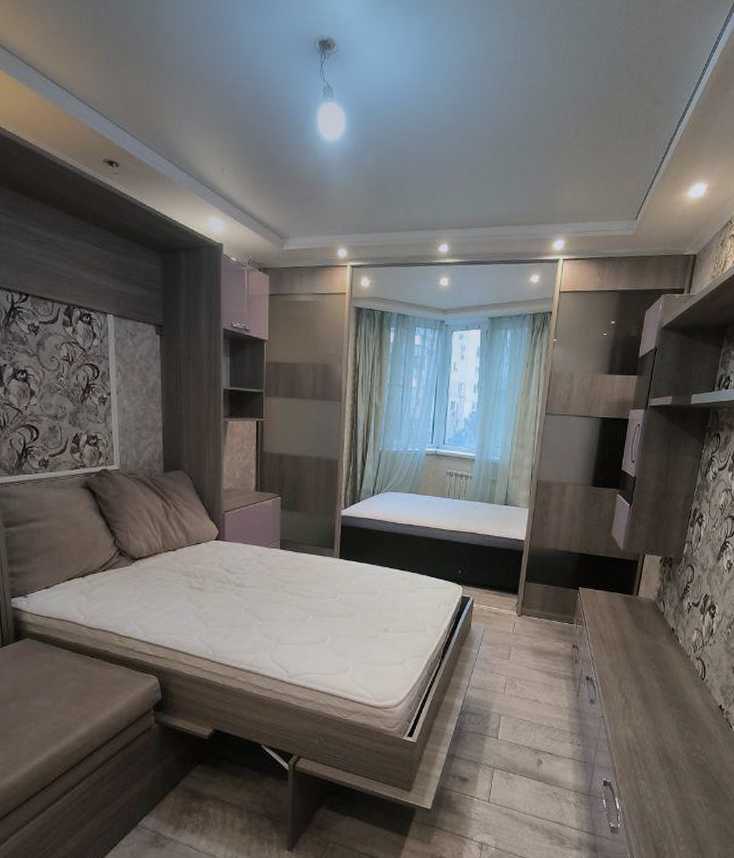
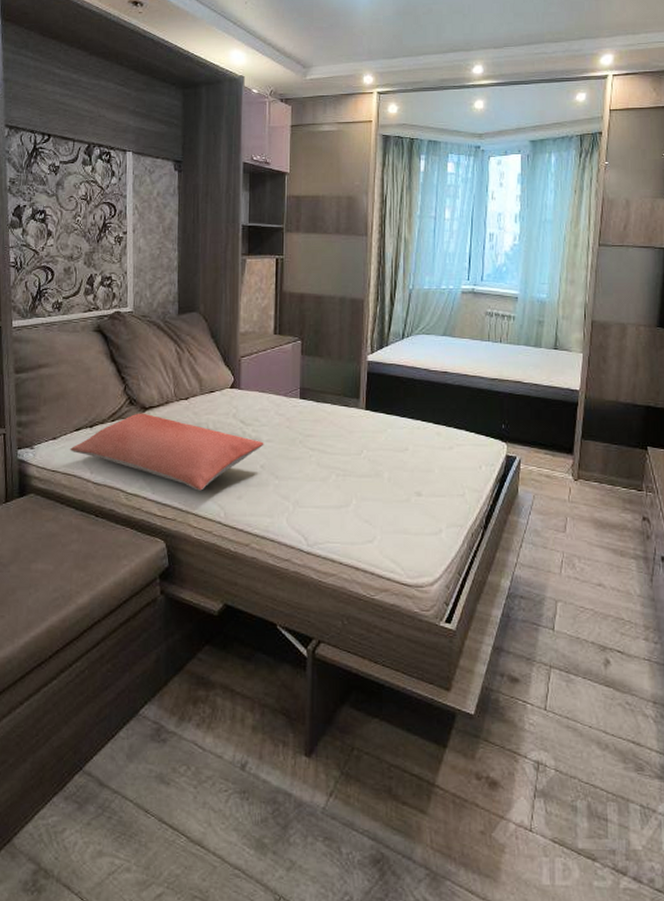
pillow: none [63,563,248,632] -> present [70,413,264,491]

